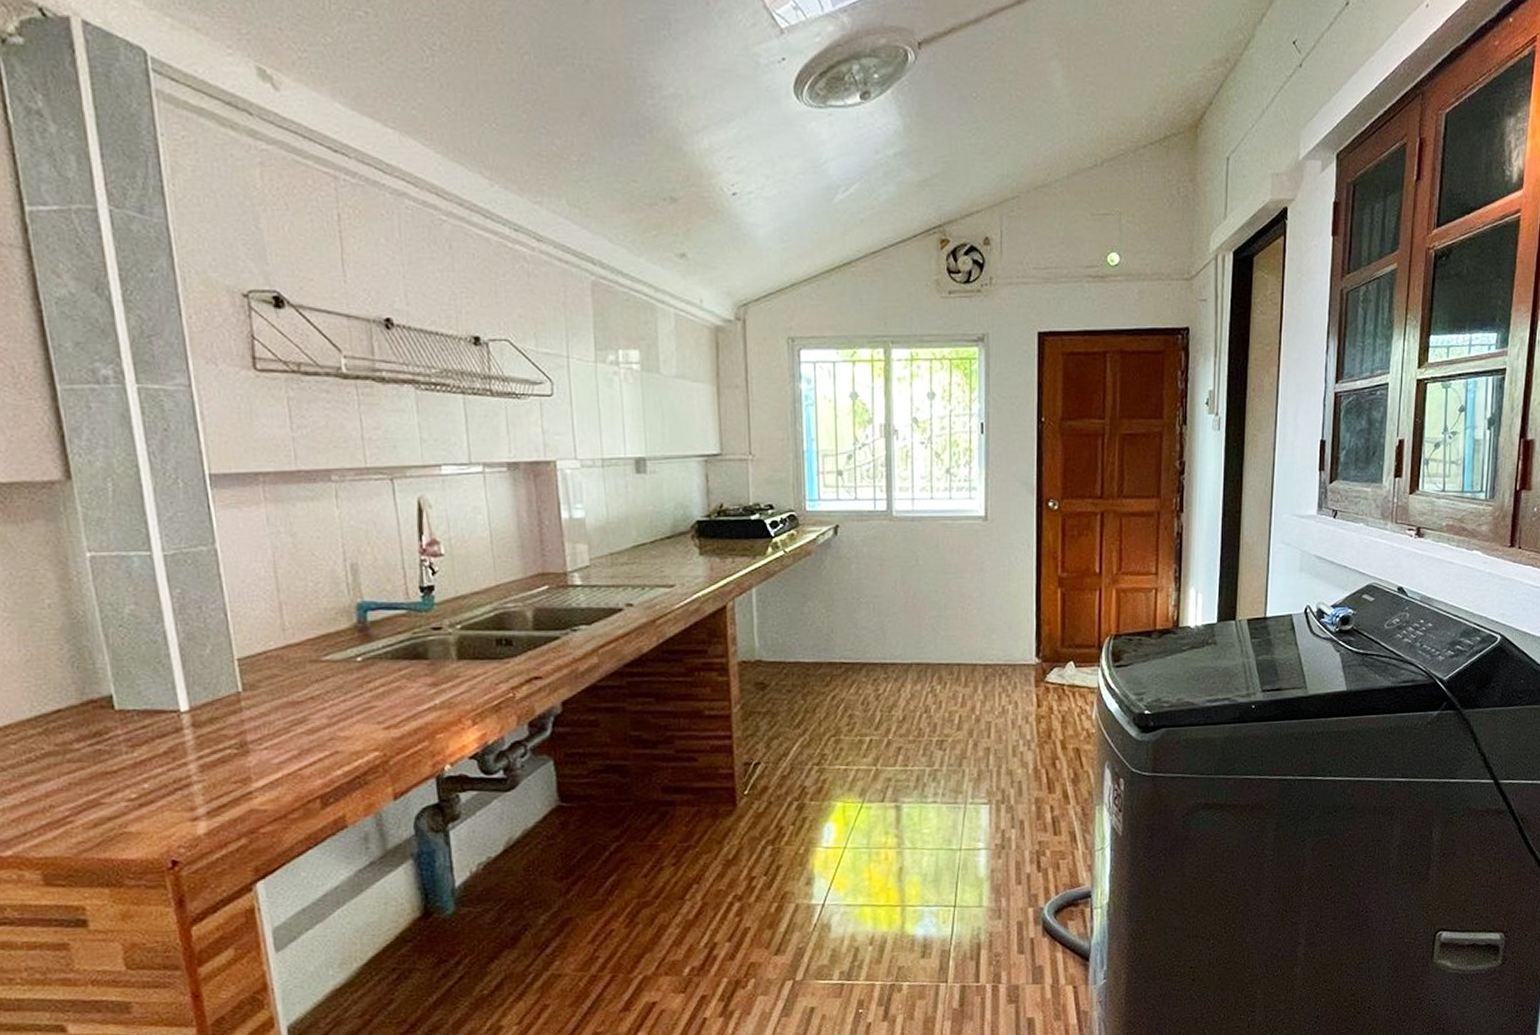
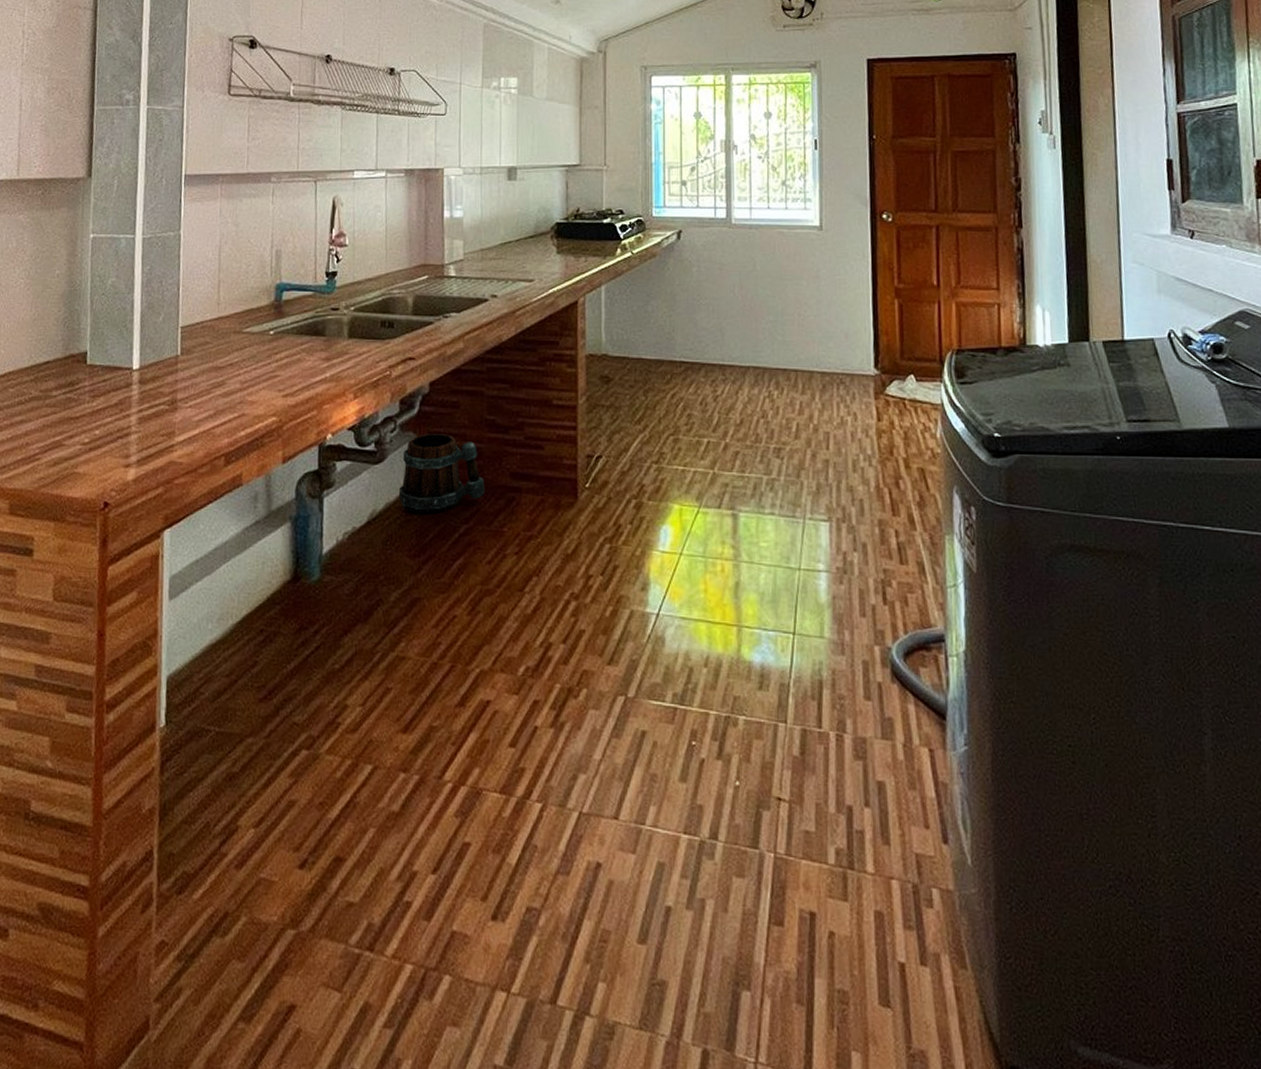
bucket: none [536,754,635,837] -> present [398,434,485,514]

